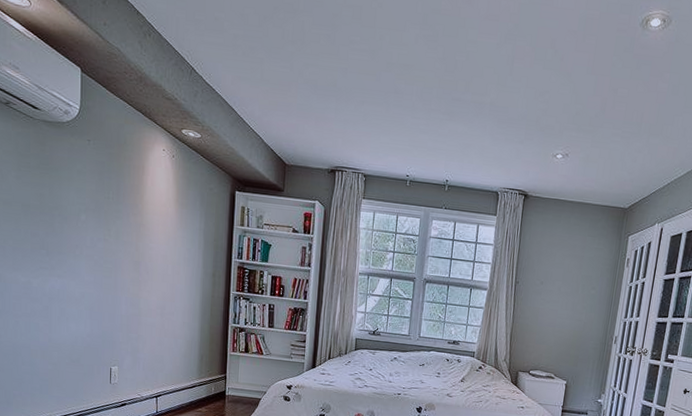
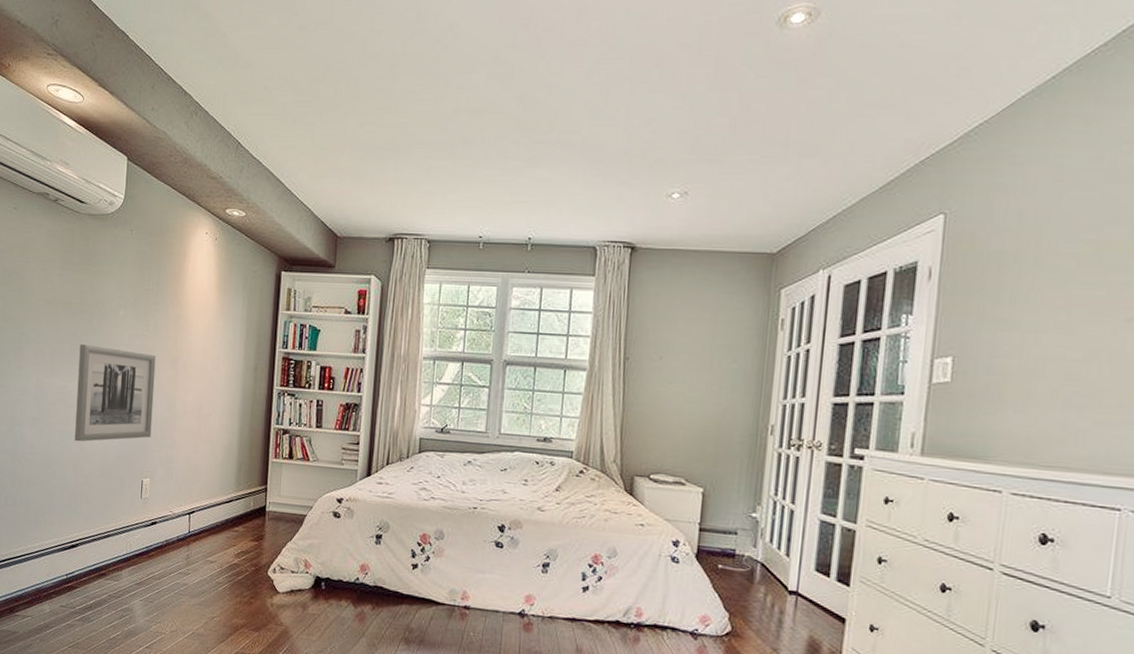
wall art: none [42,244,119,333] -> present [74,344,156,442]

